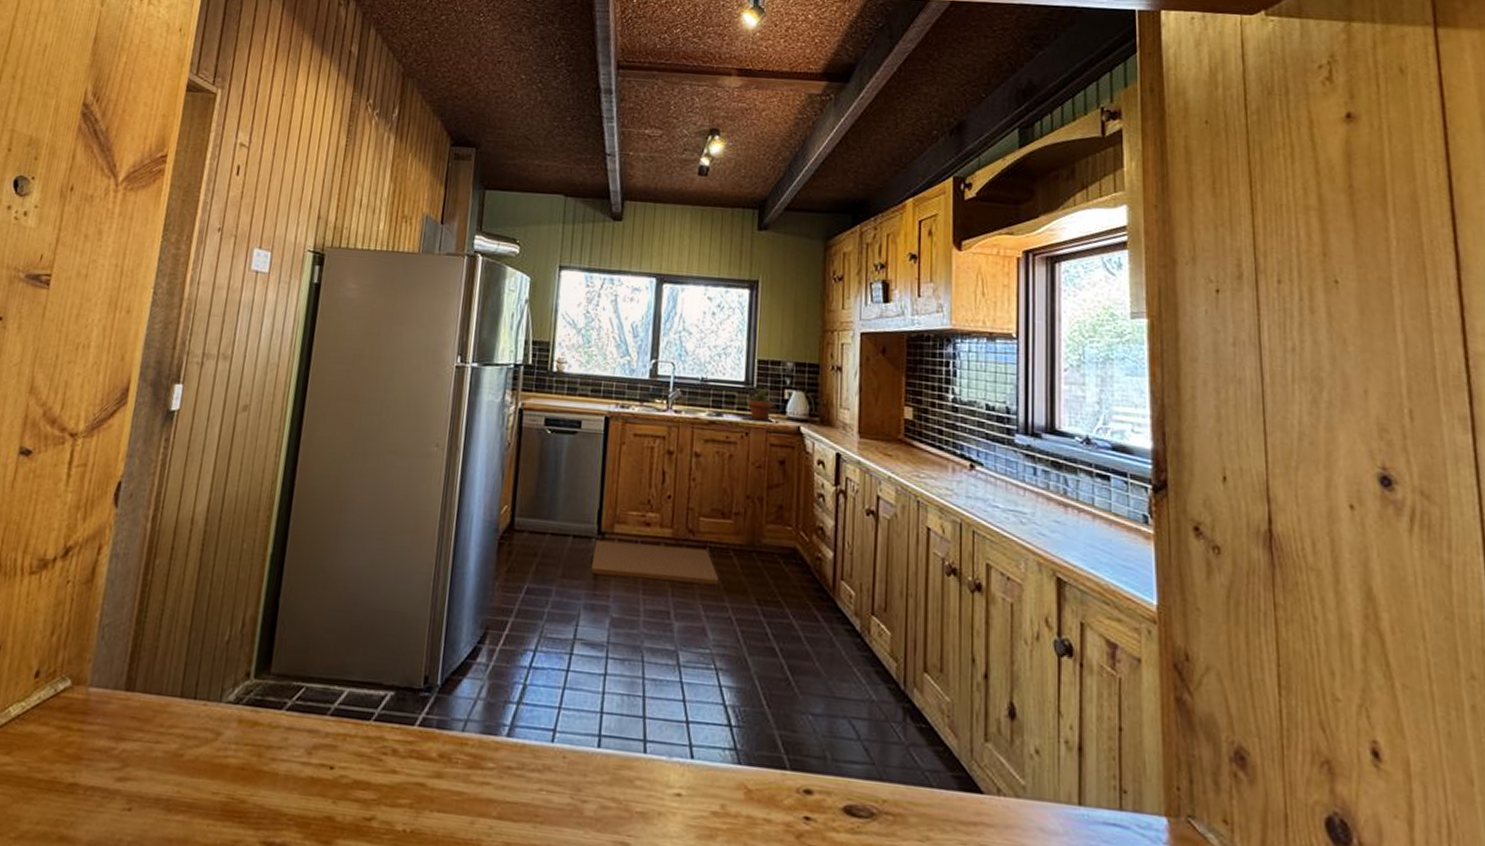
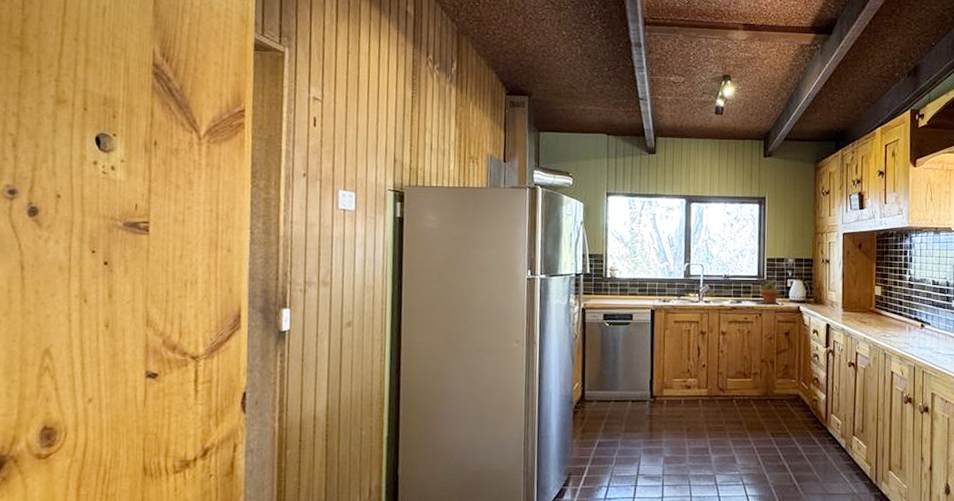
door mat: present [590,539,720,585] -> none [647,401,744,427]

